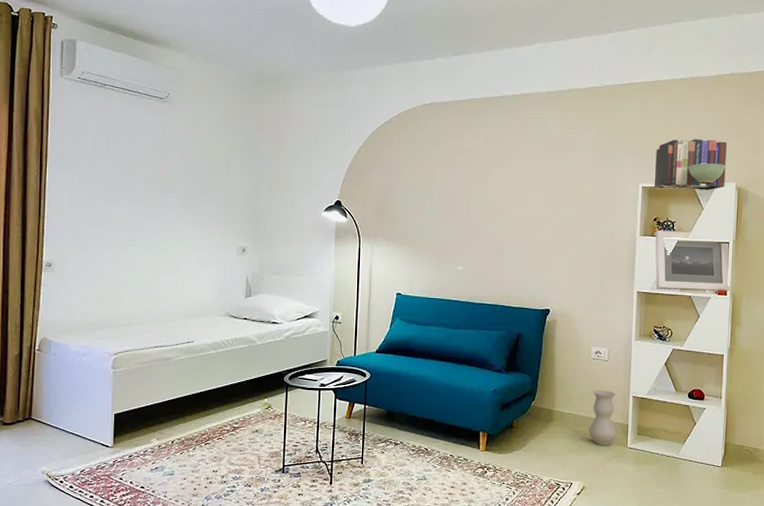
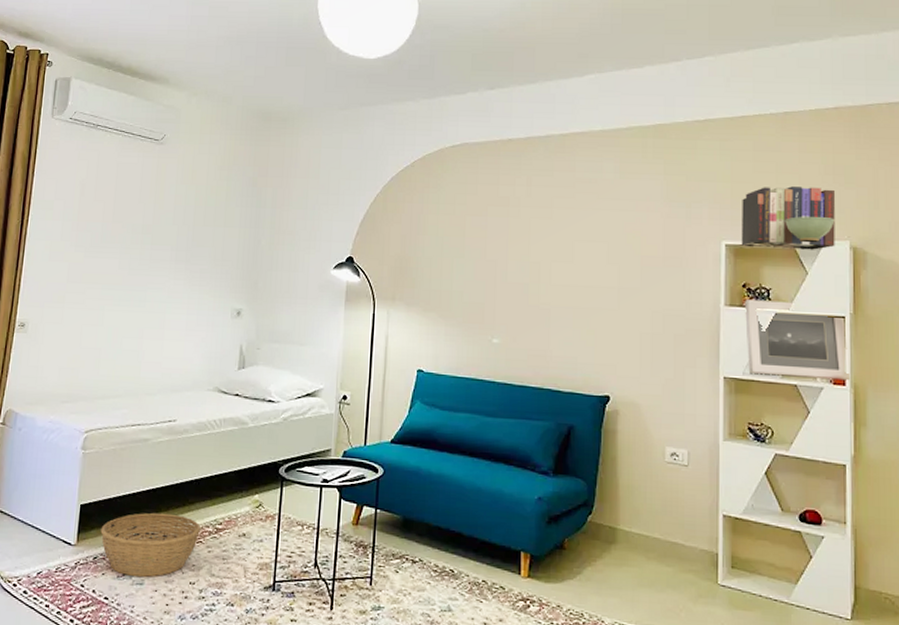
basket: none [134,417,221,468] -> present [100,512,202,577]
vase: present [588,389,616,446] -> none [664,503,702,581]

